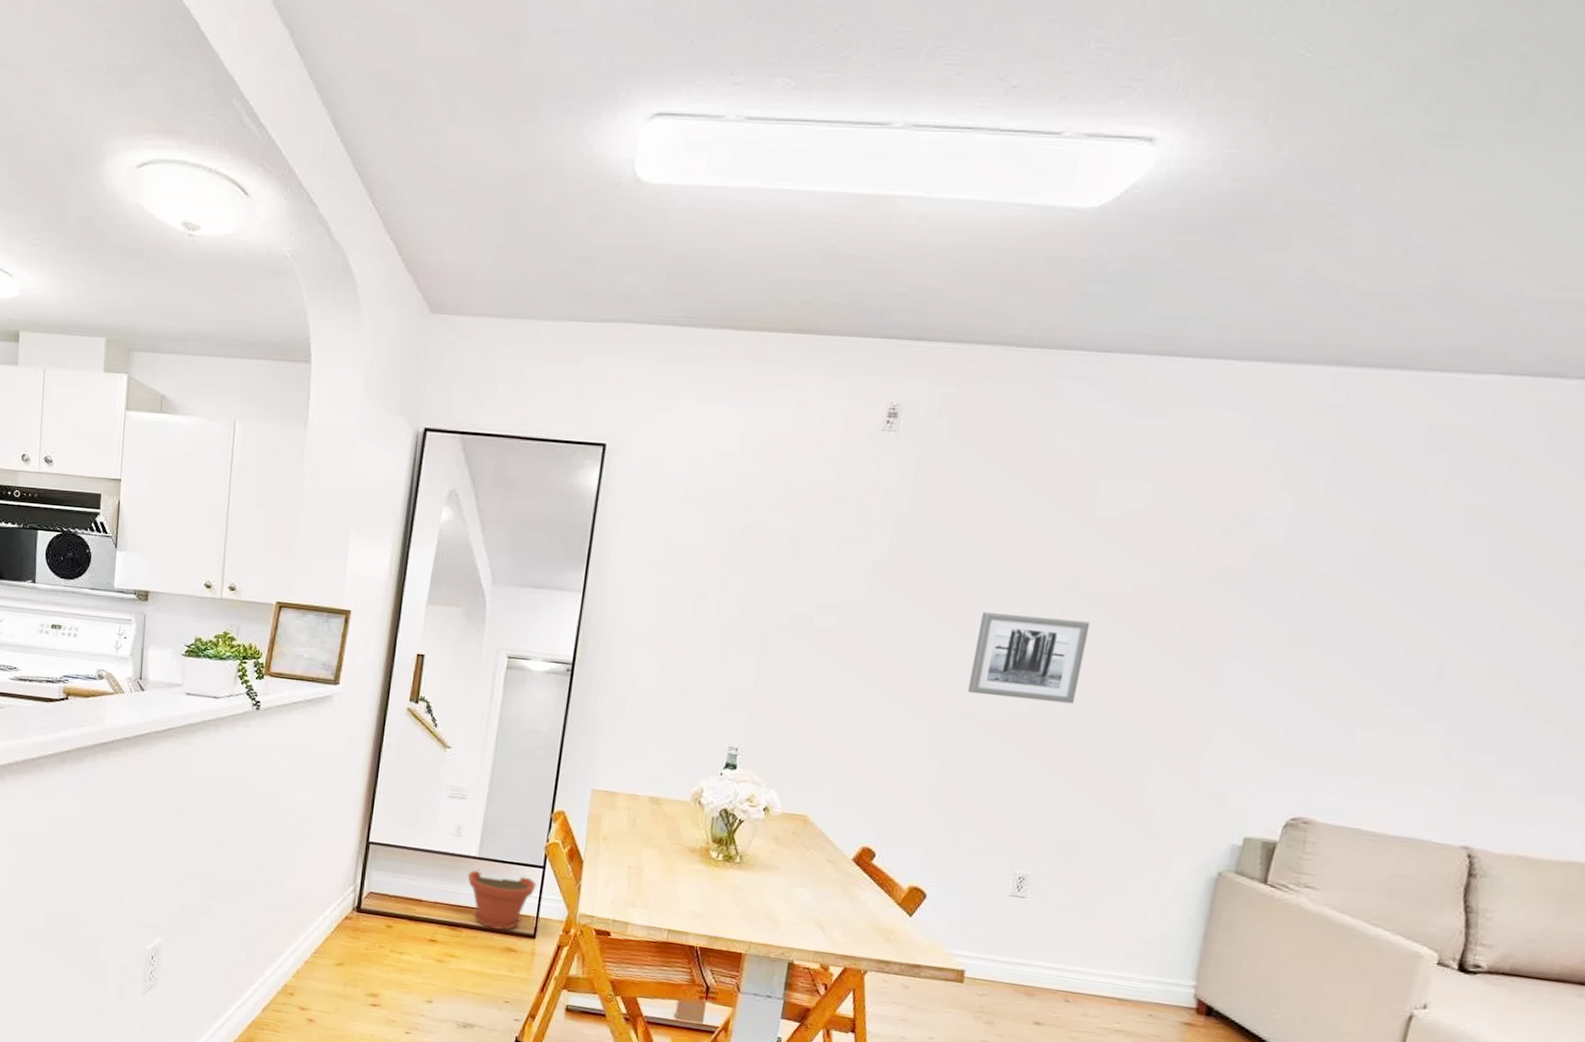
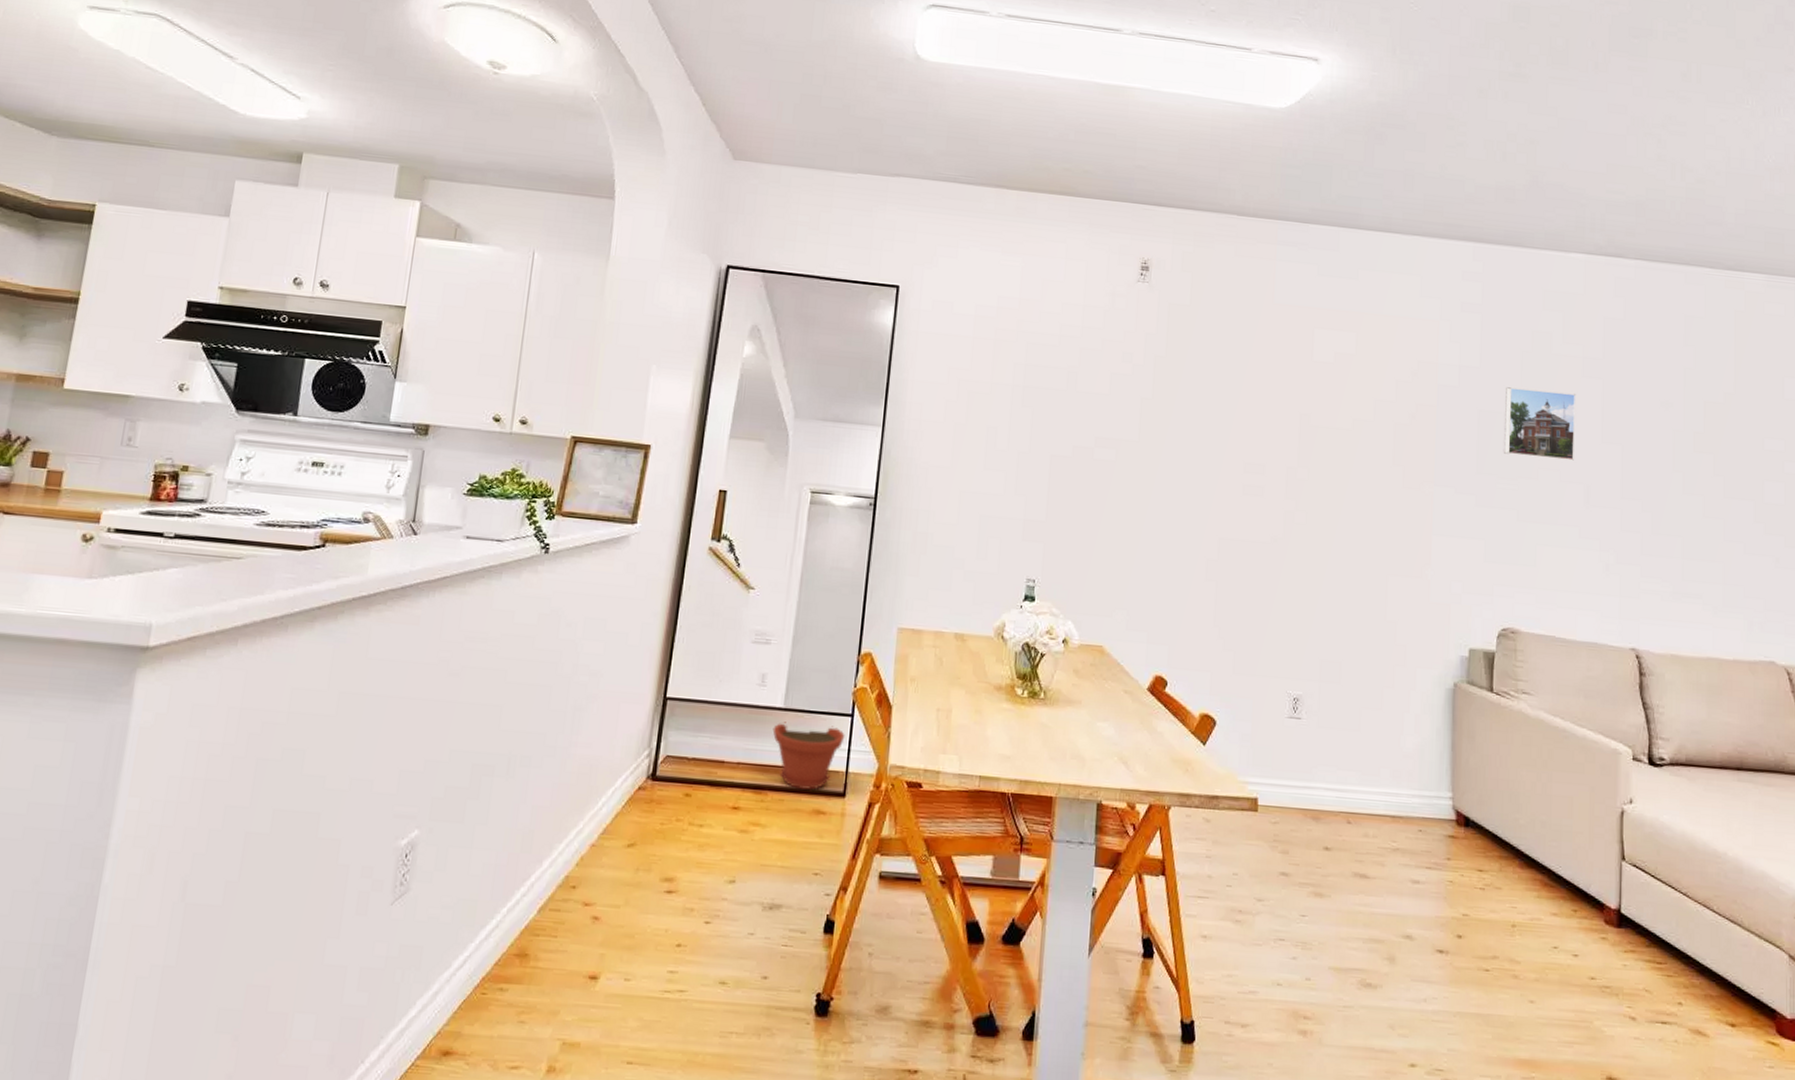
wall art: present [967,612,1091,704] -> none [1230,445,1323,529]
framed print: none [1331,545,1451,632] -> present [1503,387,1576,461]

